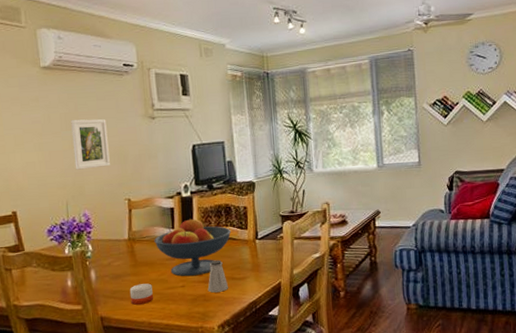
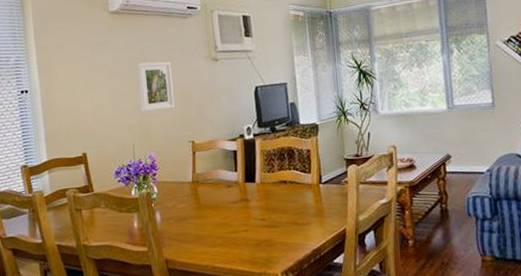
candle: present [129,283,153,305] -> none [193,227,217,248]
fruit bowl: present [154,218,232,277] -> none [217,161,295,221]
saltshaker: present [207,260,229,293] -> none [271,204,293,238]

